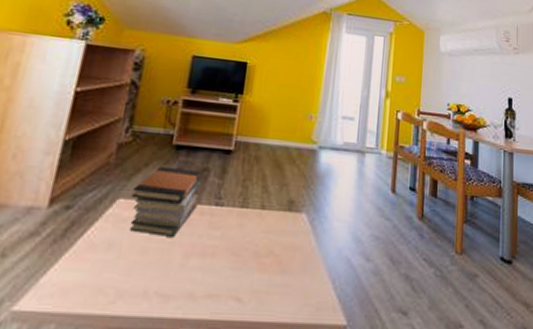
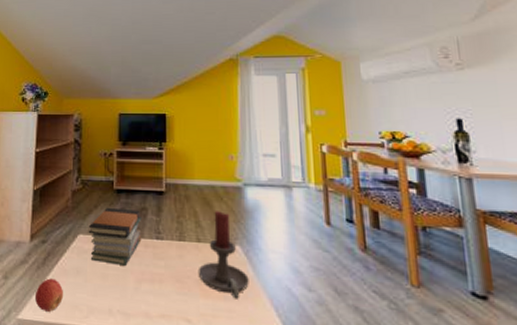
apple: none [42,255,86,299] -> present [34,278,64,312]
candle holder: none [257,175,311,273] -> present [198,211,249,299]

